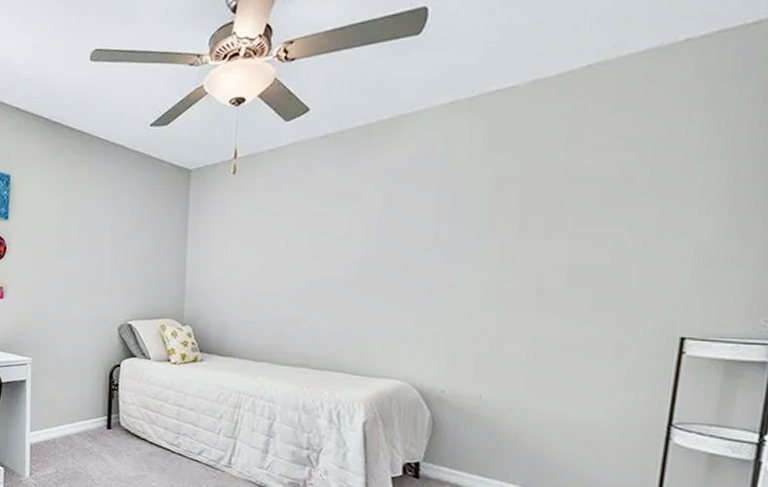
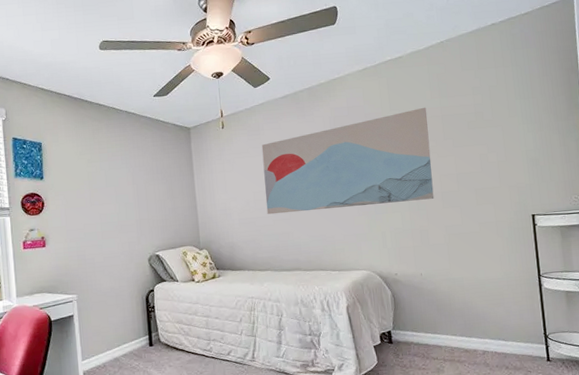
wall art: none [275,164,541,297] -> present [261,107,434,215]

